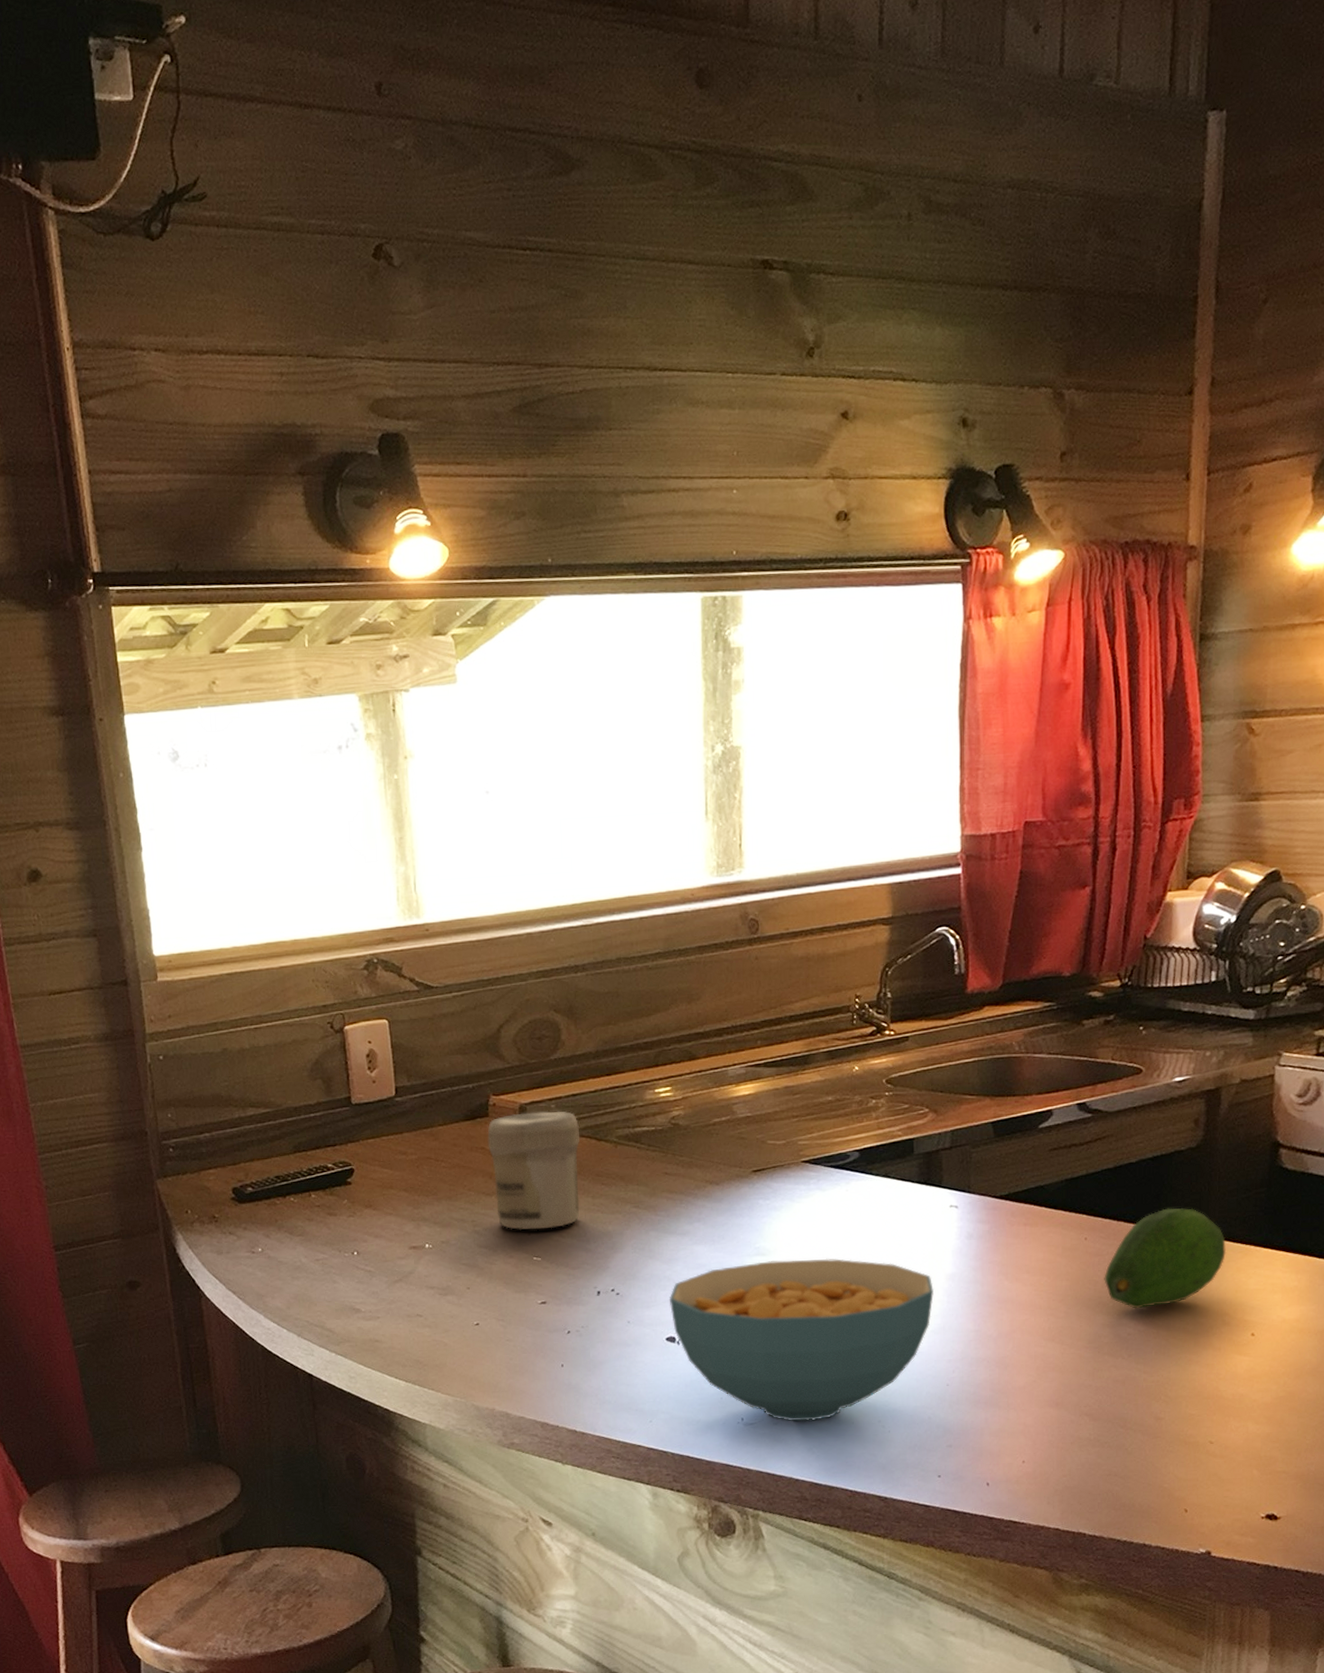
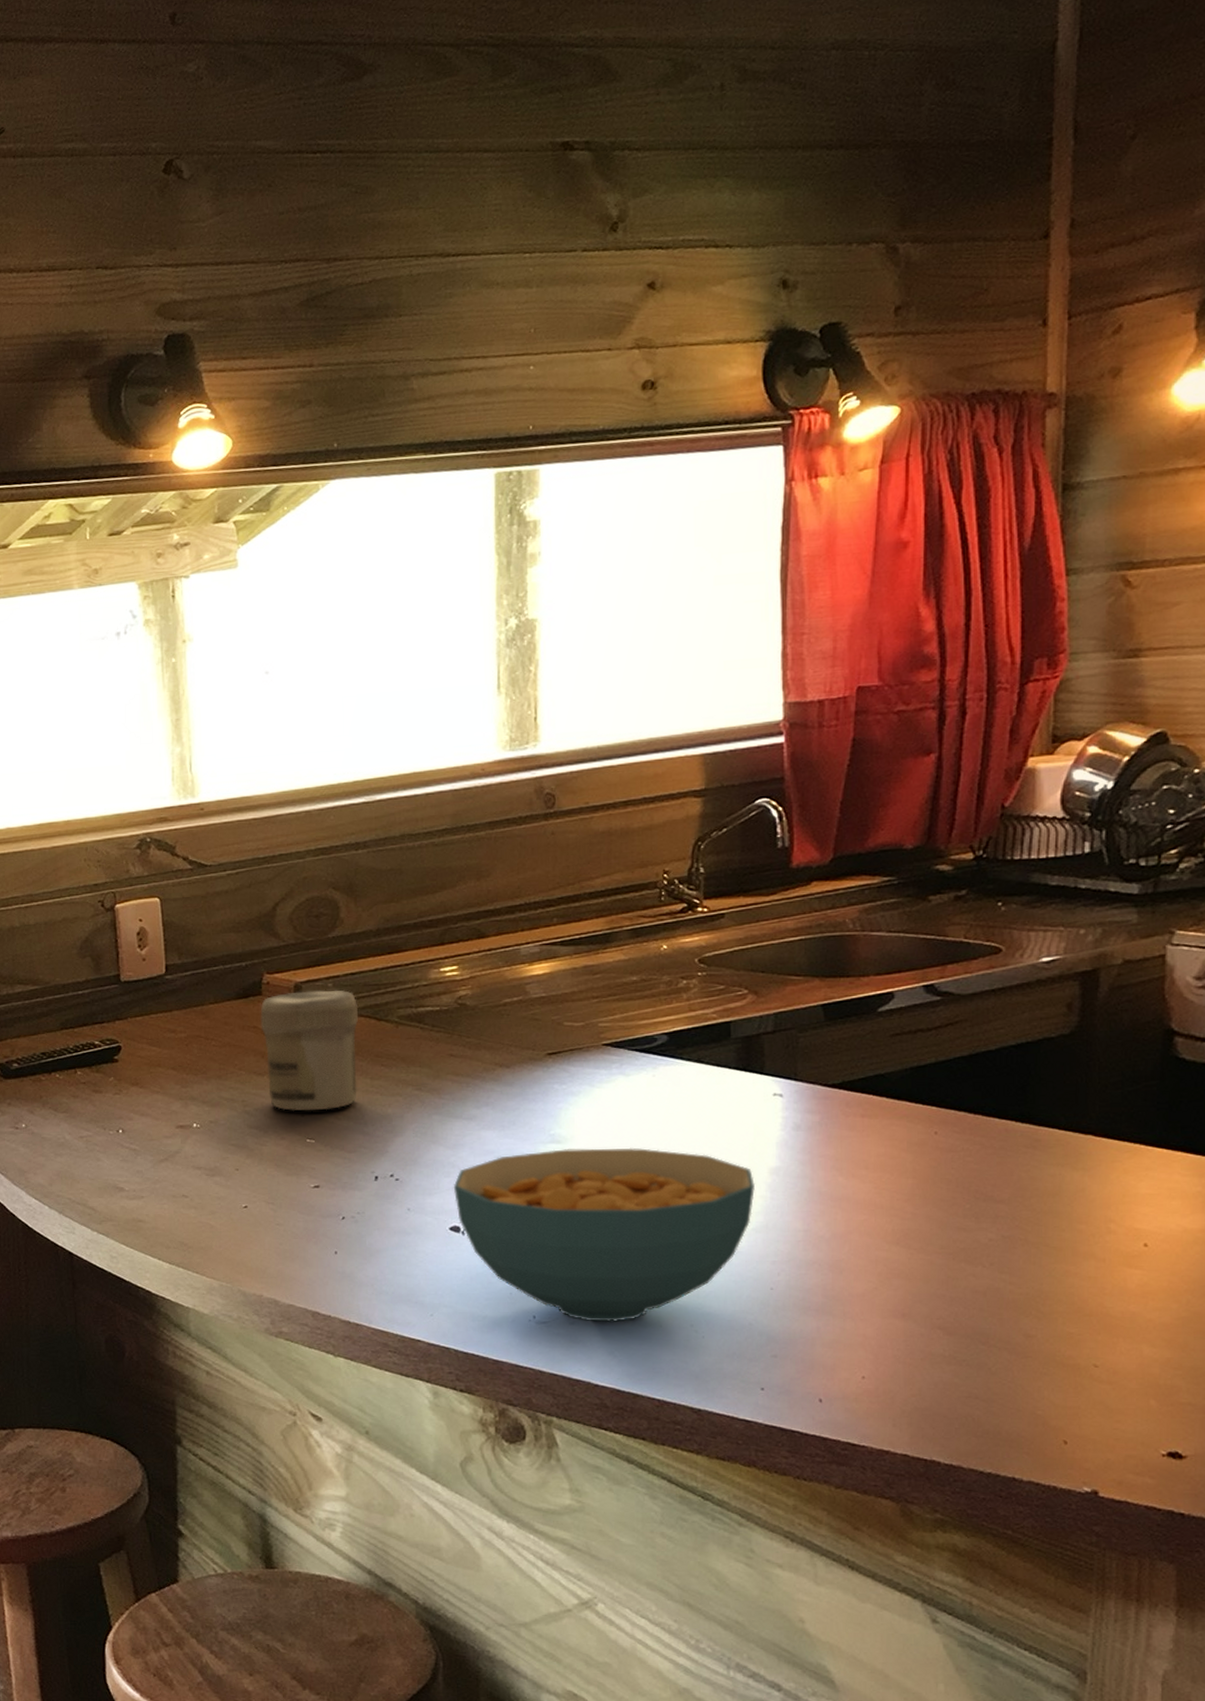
fruit: present [1104,1208,1227,1309] -> none [958,1101,1111,1212]

